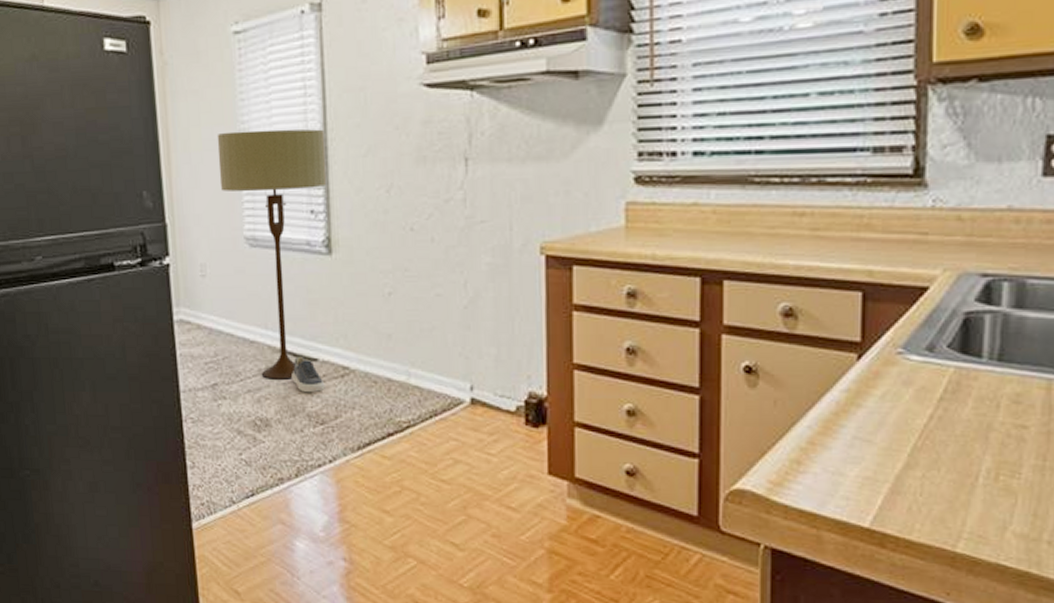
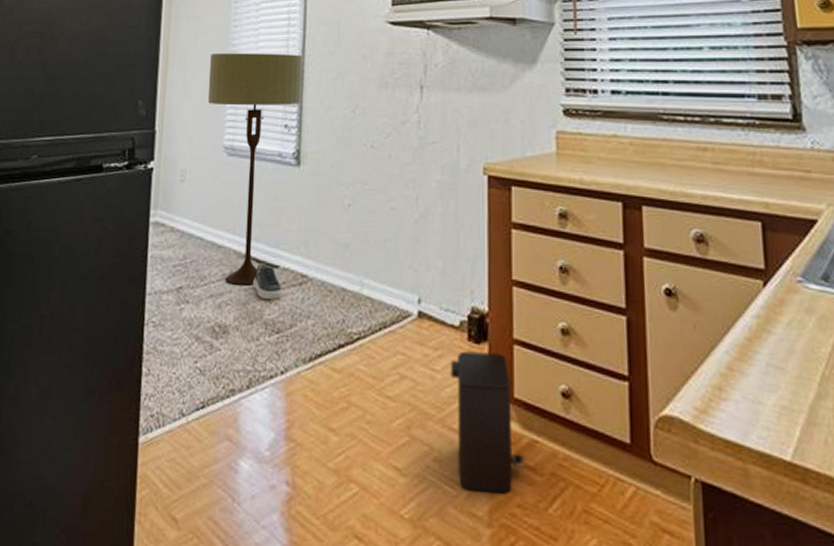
pedal bin: none [507,435,587,564] -> present [450,351,526,494]

